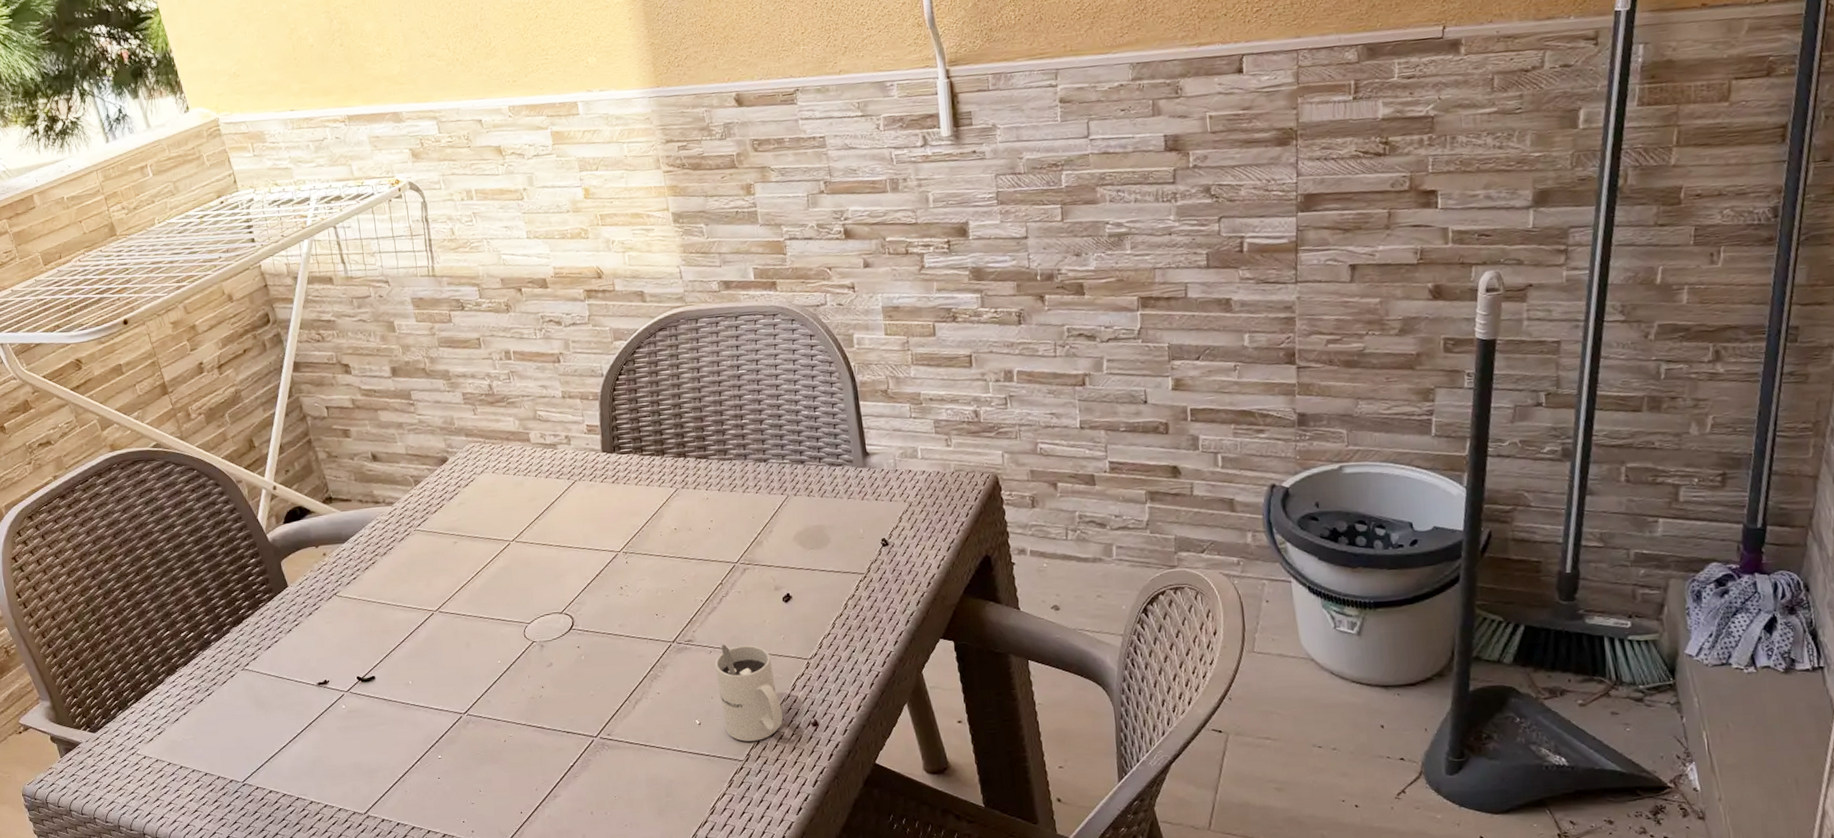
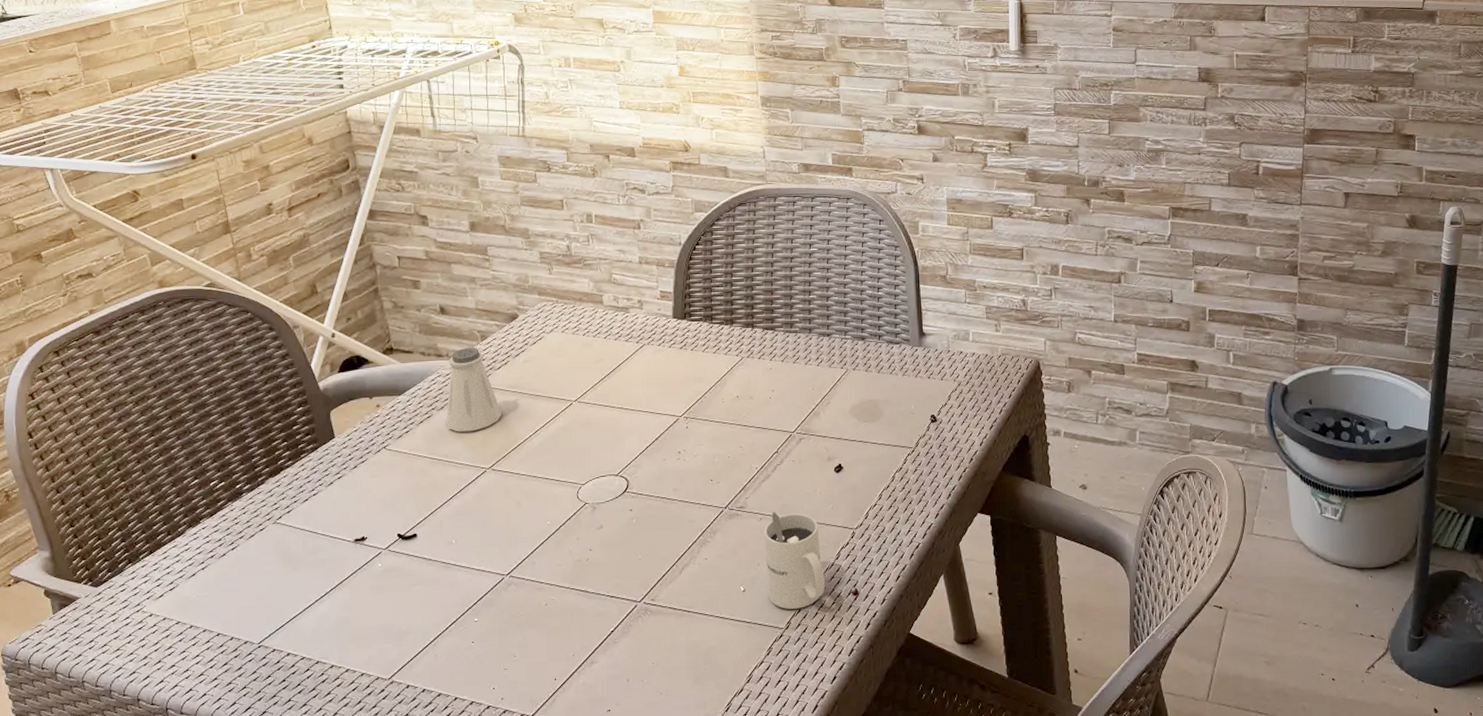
saltshaker: none [386,492,443,577] -> present [445,347,502,432]

